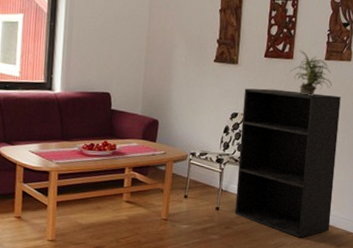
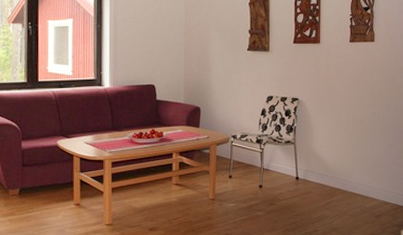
bookshelf: present [234,88,341,238] -> none [277,72,368,210]
potted plant: present [290,50,332,96] -> none [318,34,358,76]

